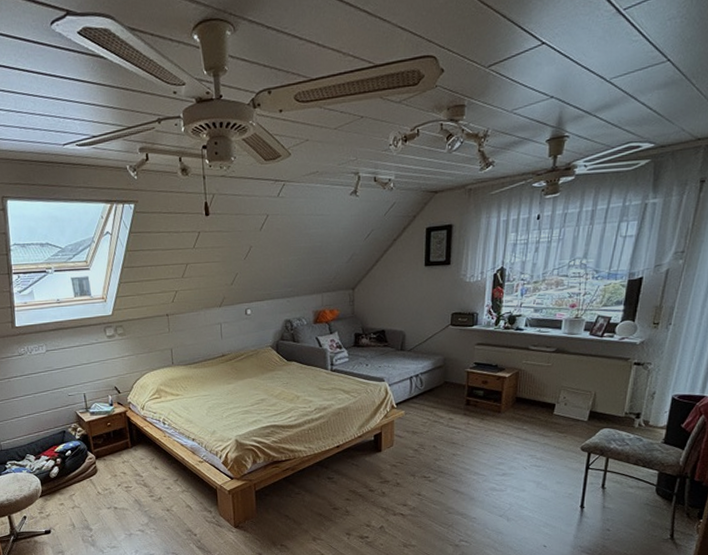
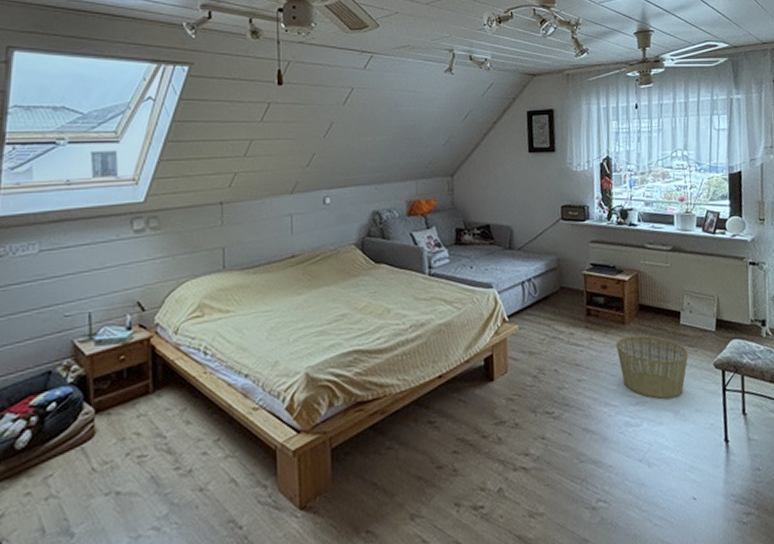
basket: none [490,422,557,473] -> present [615,335,689,400]

